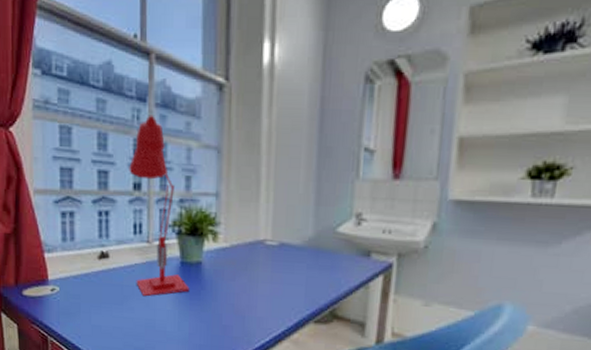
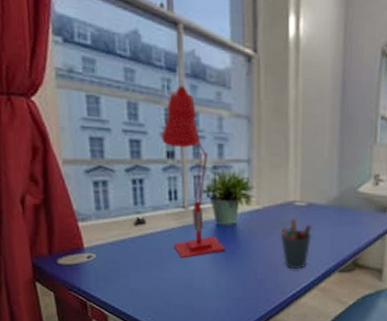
pen holder: none [248,259,284,316] -> present [279,219,312,269]

